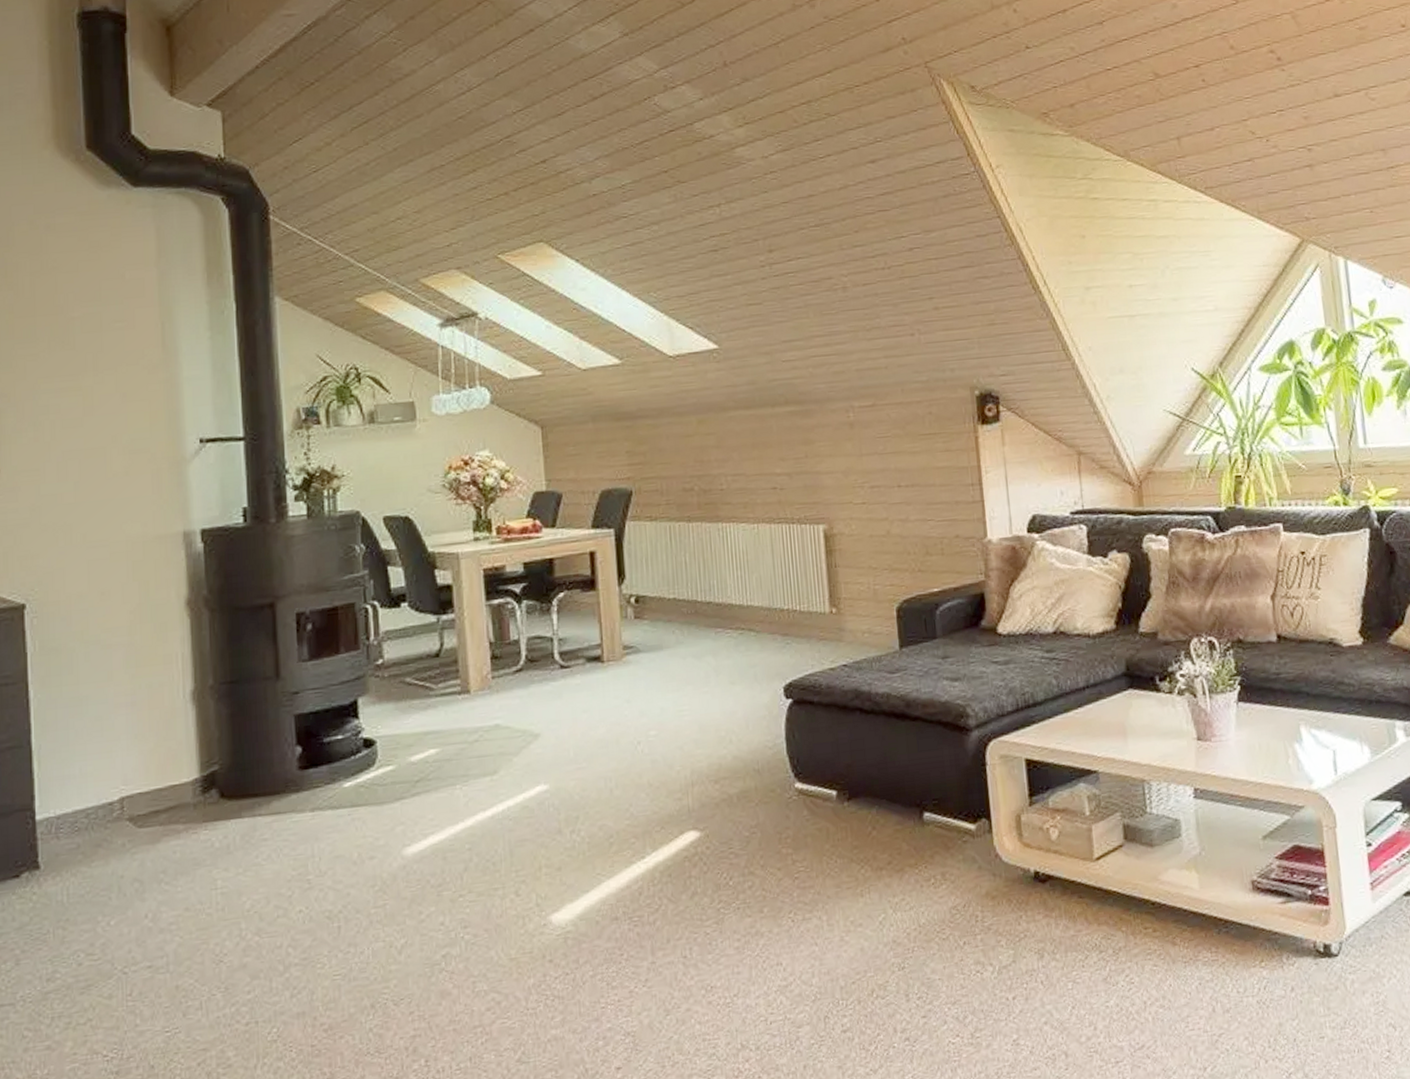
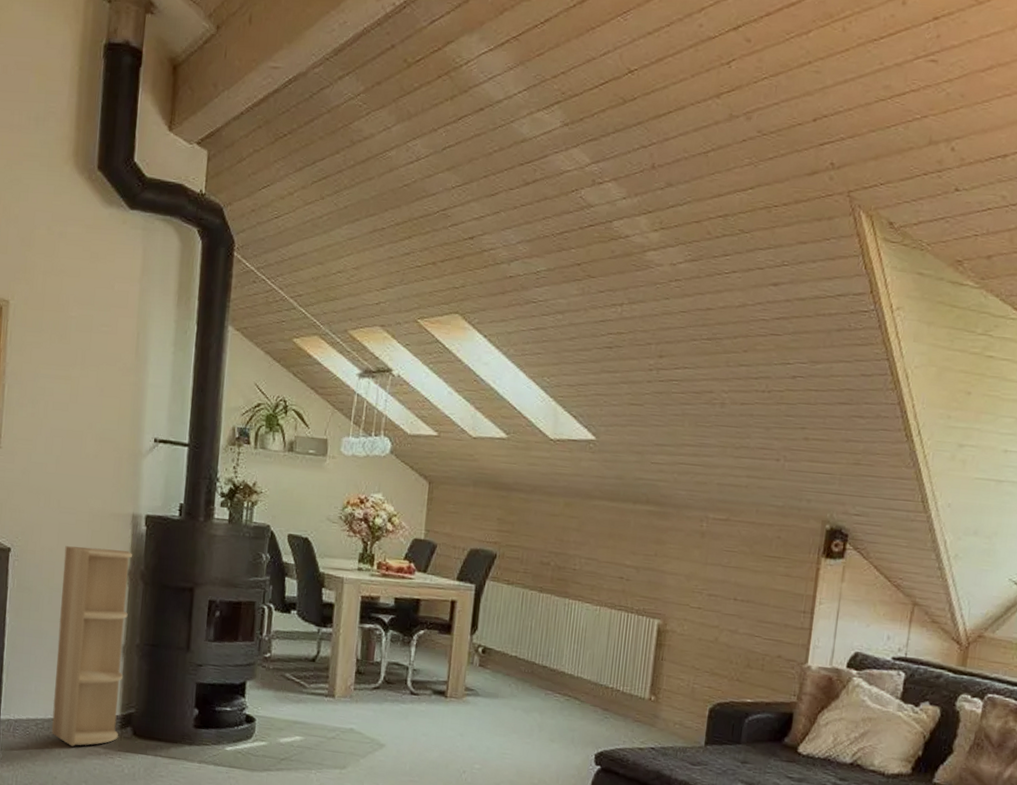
shelf: none [99,576,201,832] -> present [51,546,132,747]

